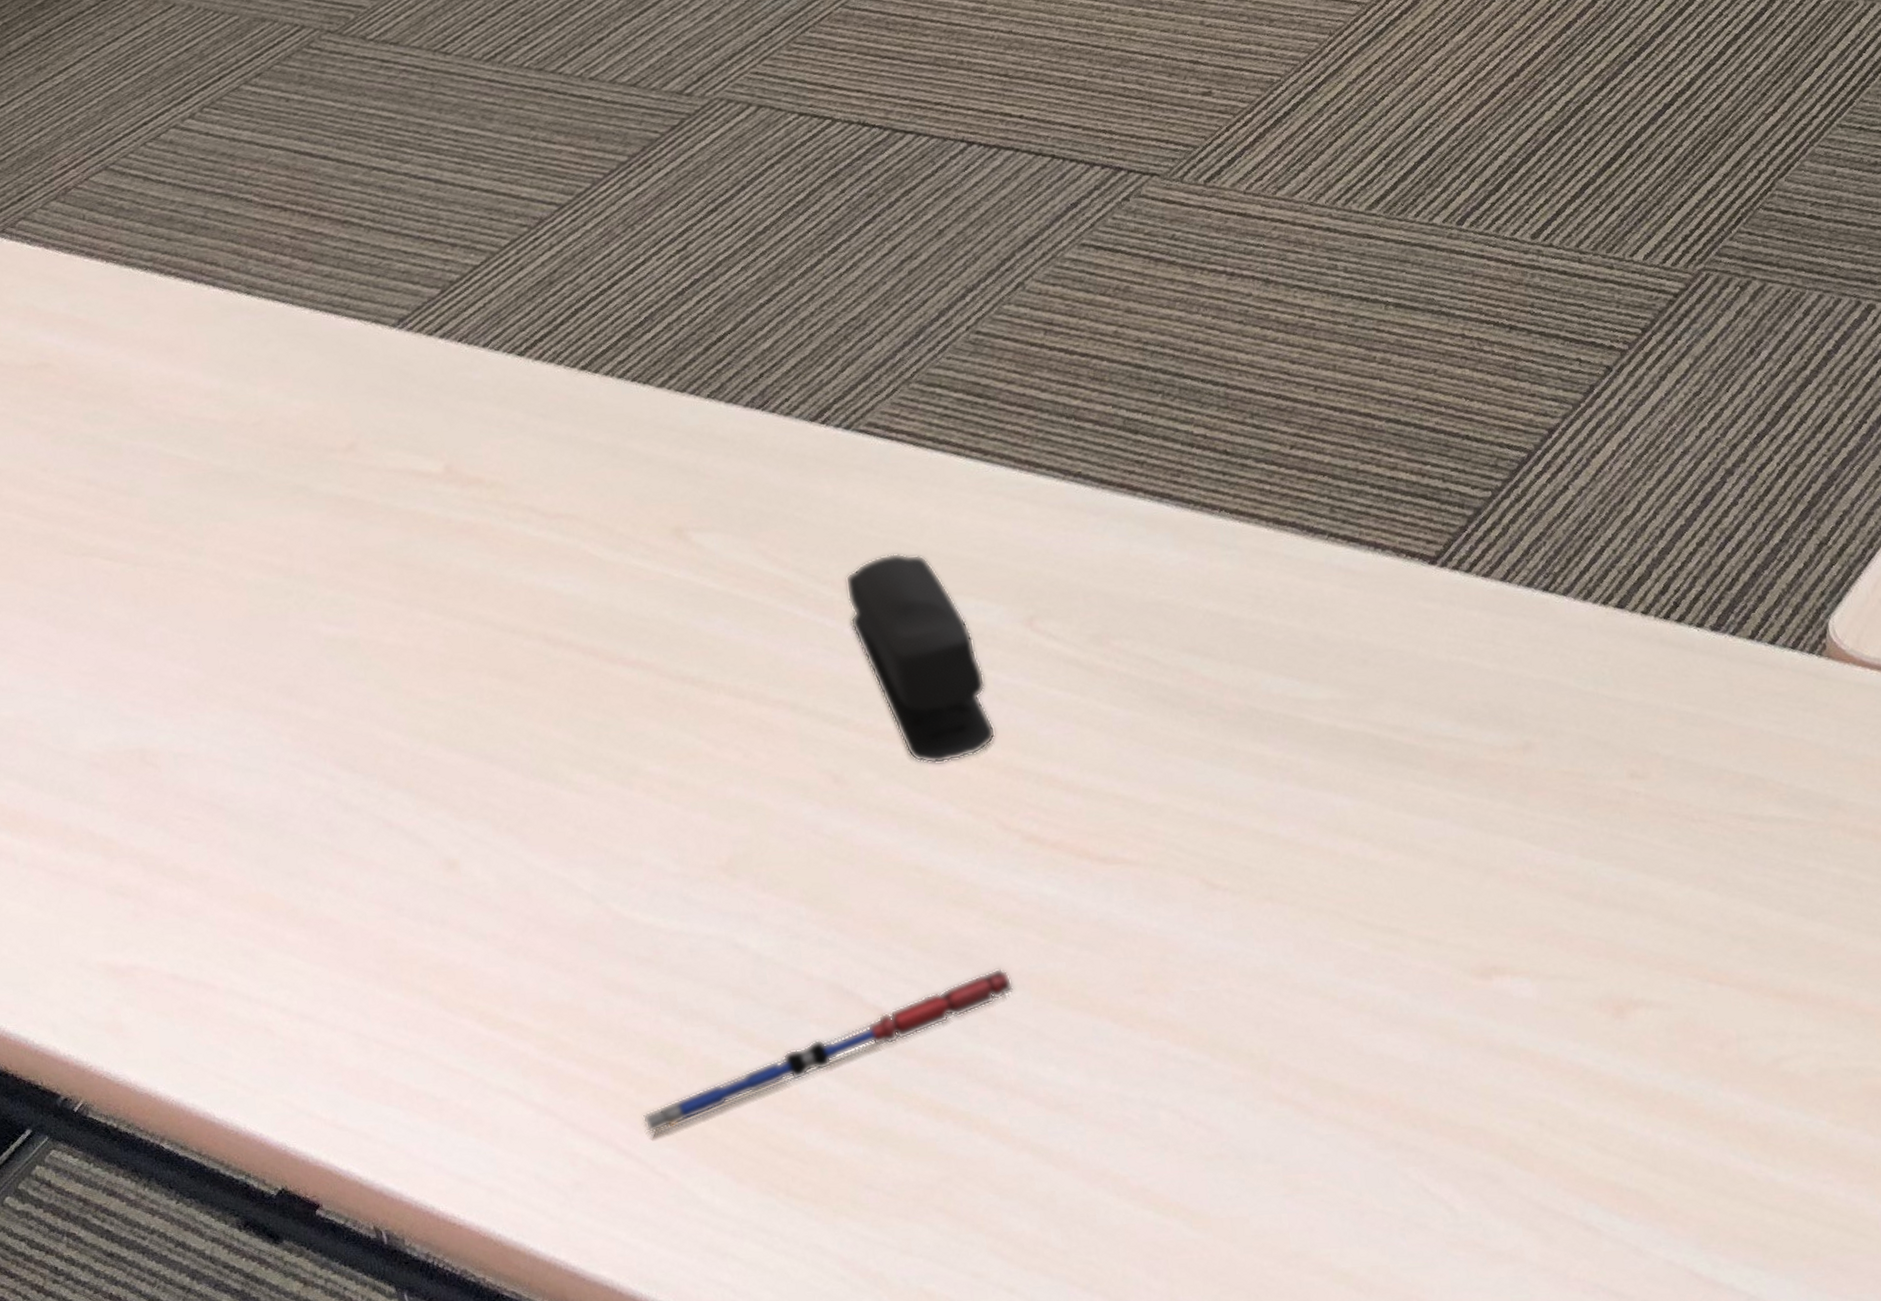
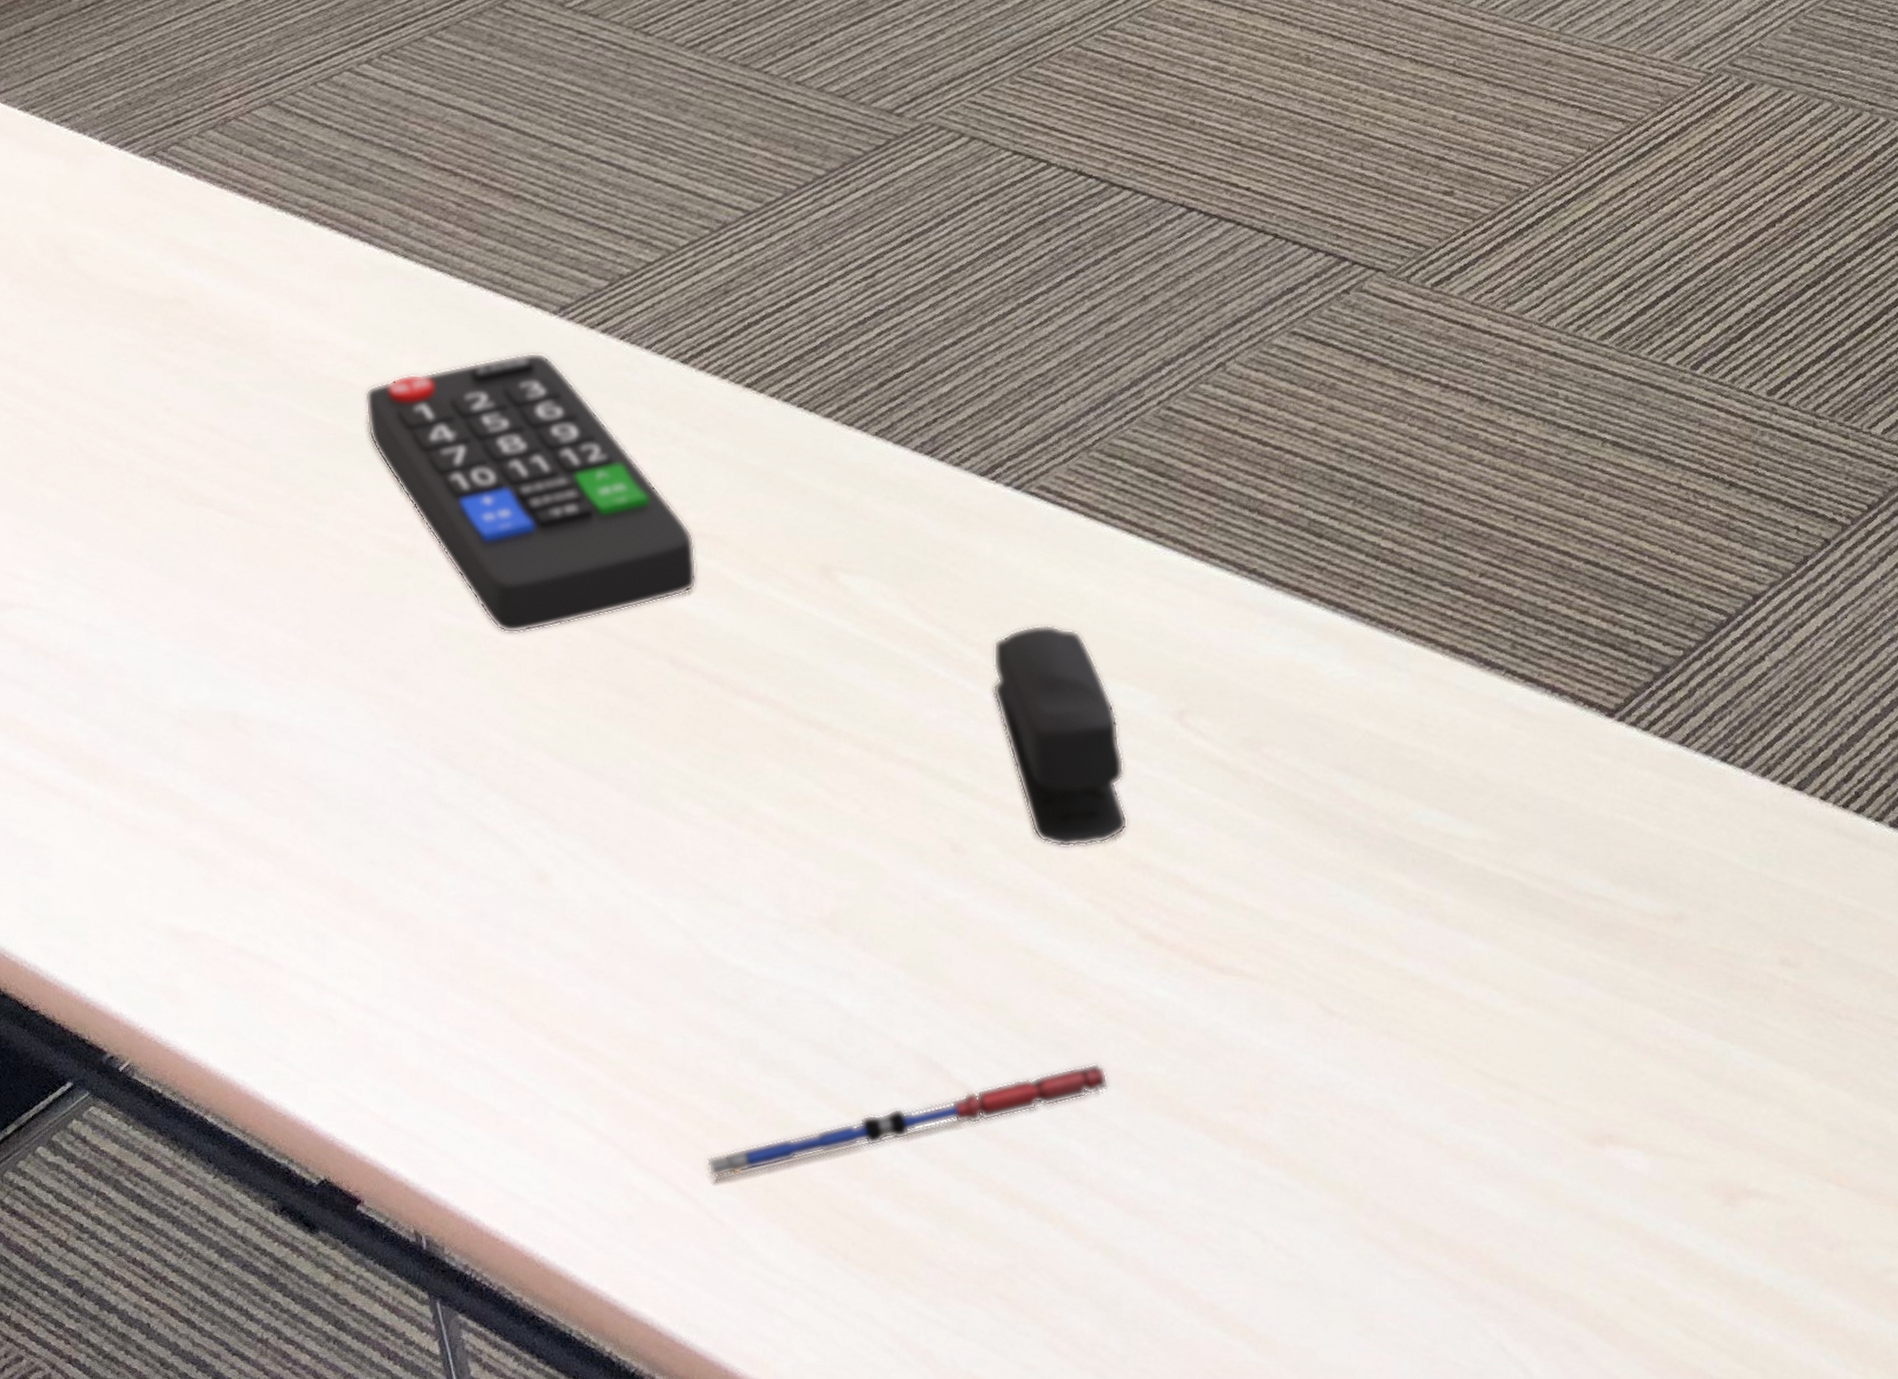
remote control: none [227,365,560,636] -> present [365,352,697,634]

